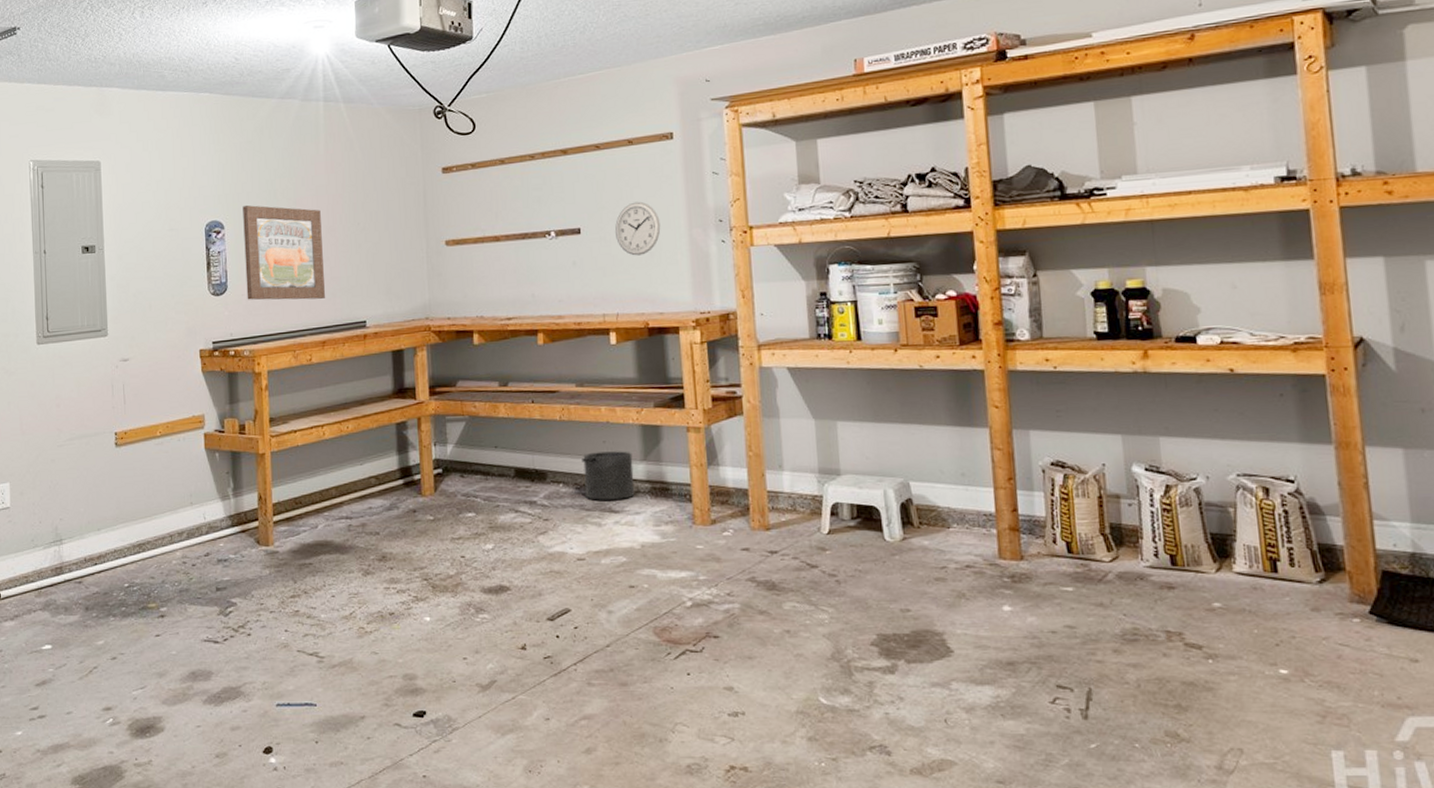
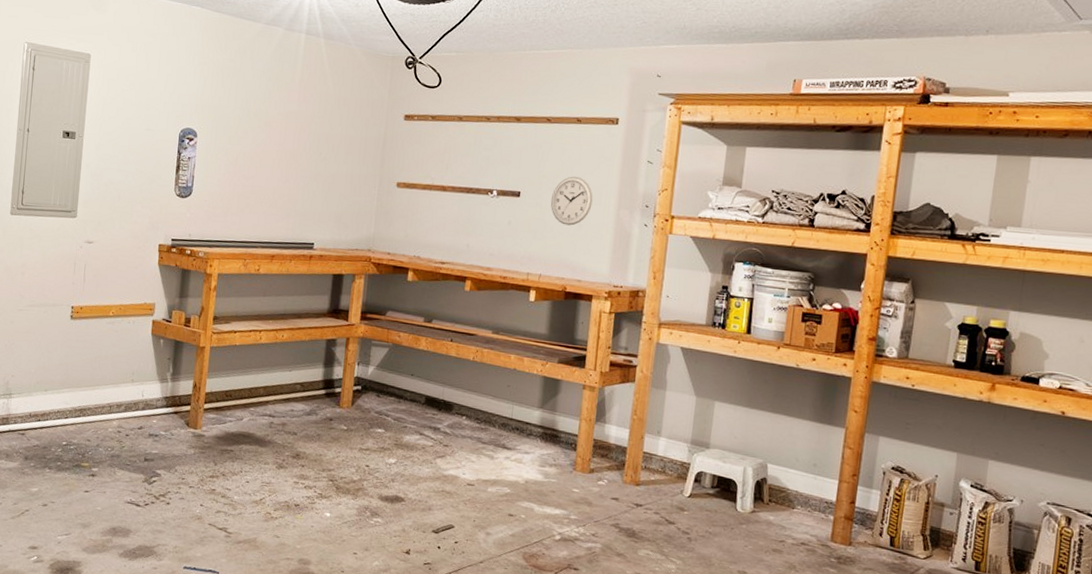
wall art: present [242,205,325,300] -> none [209,119,288,216]
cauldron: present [582,451,635,500] -> none [484,393,532,439]

